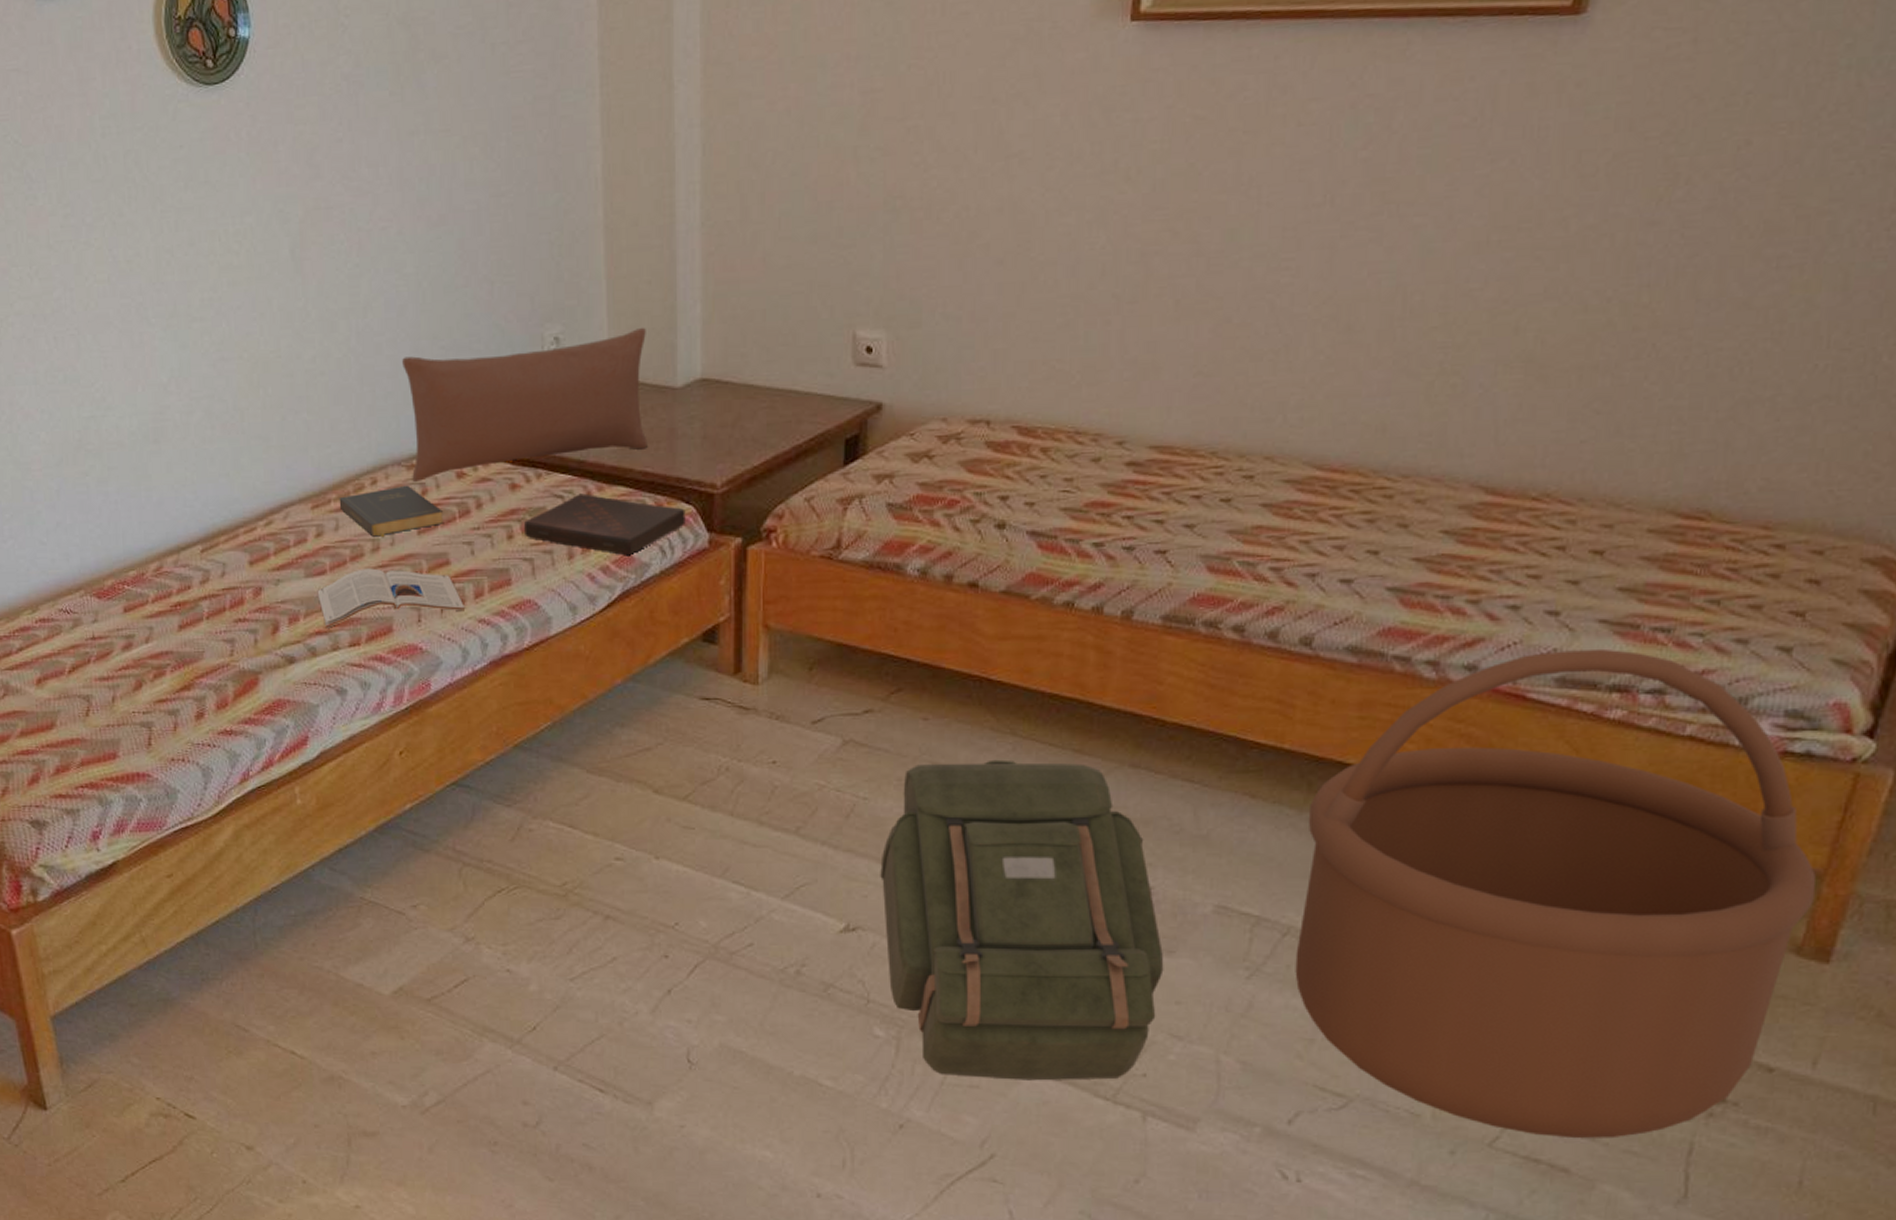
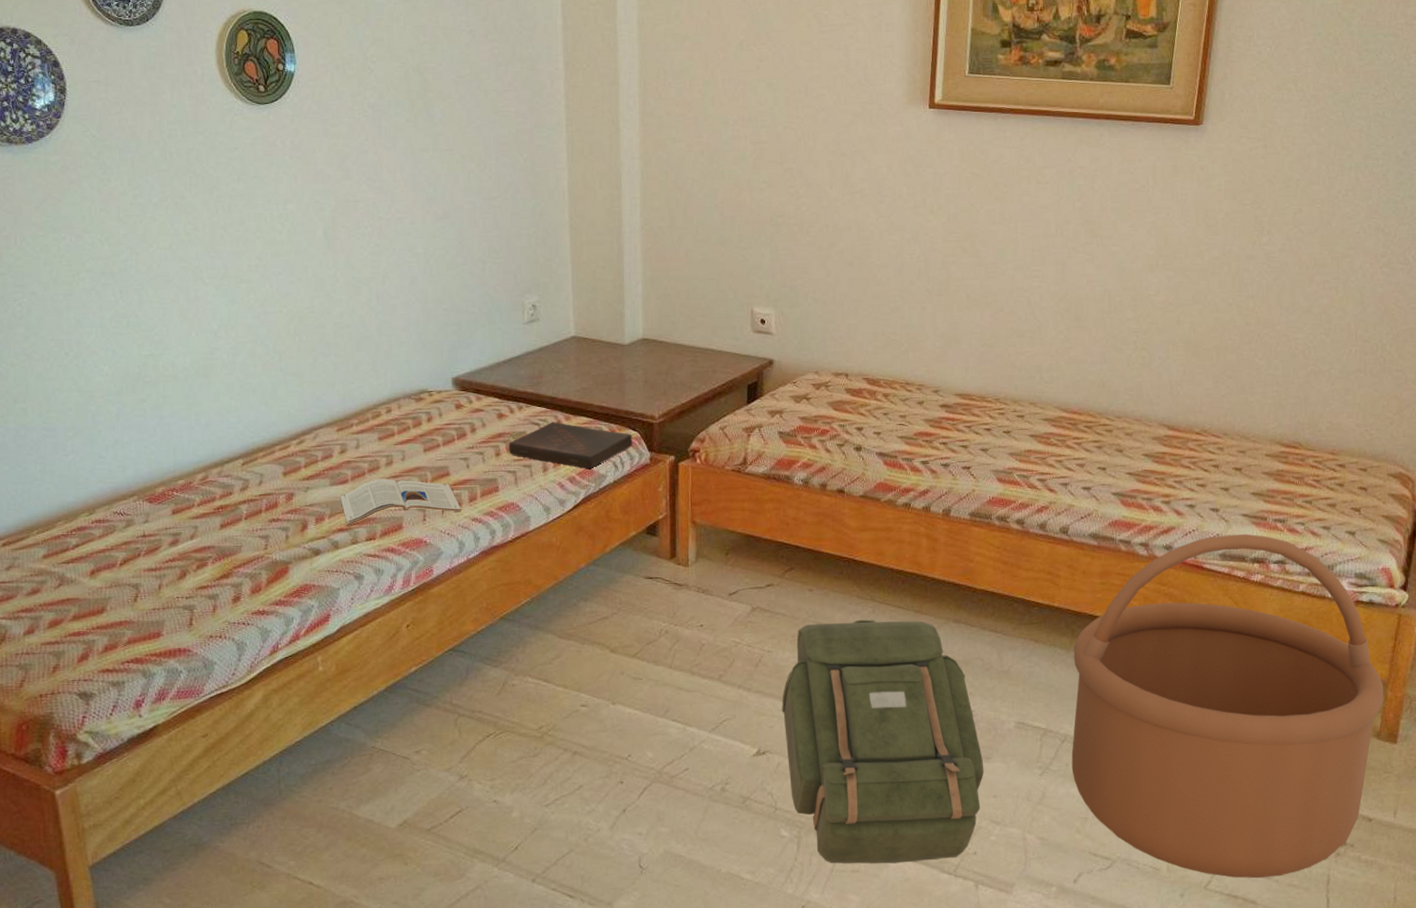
book: present [339,485,443,537] -> none [360,413,444,454]
pillow: present [402,327,648,483] -> none [413,299,603,412]

